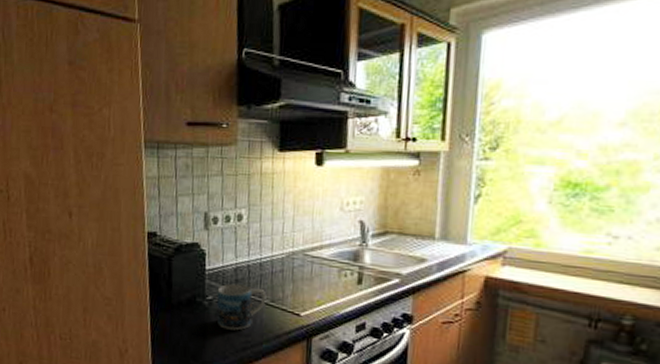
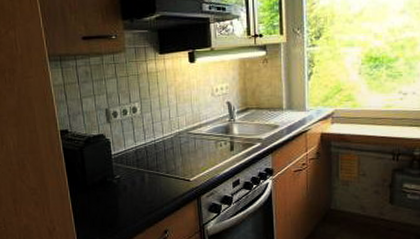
mug: present [216,283,267,331] -> none [123,163,163,200]

